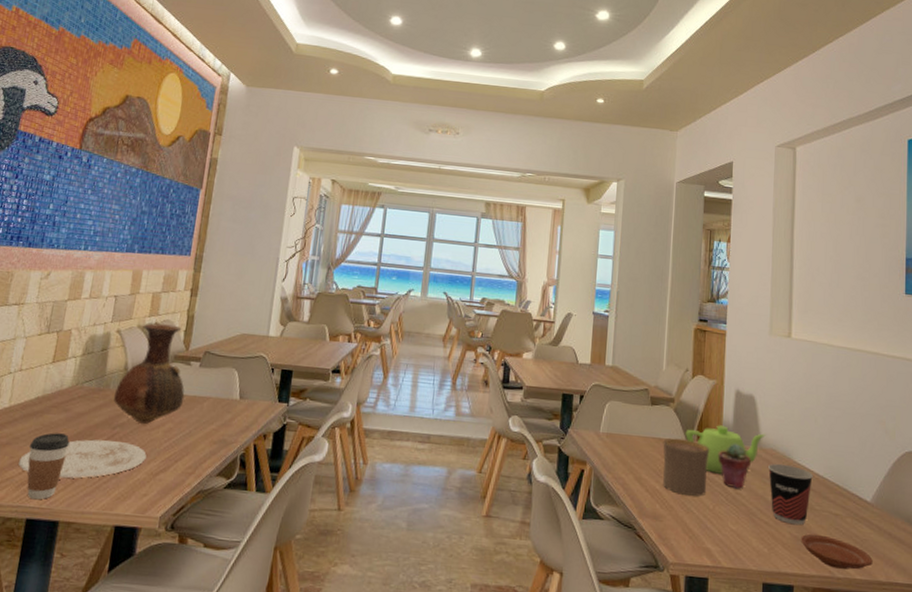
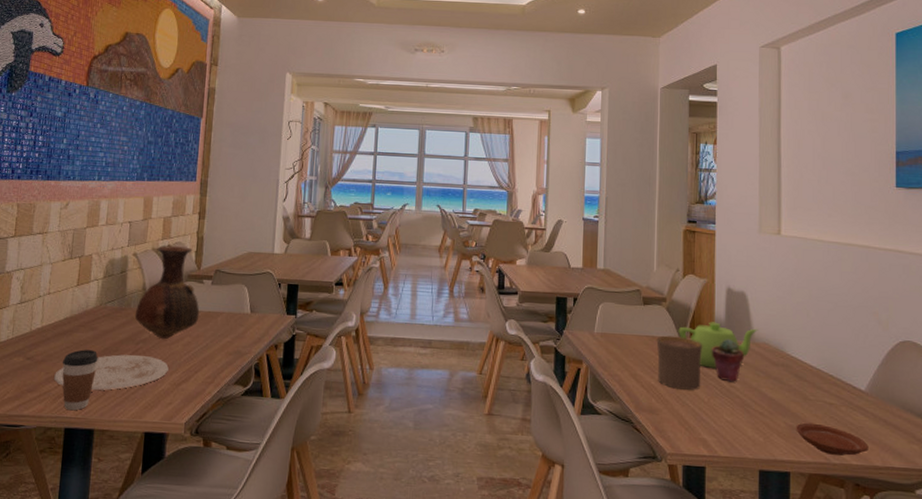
cup: present [767,463,813,526] -> none [760,356,806,415]

